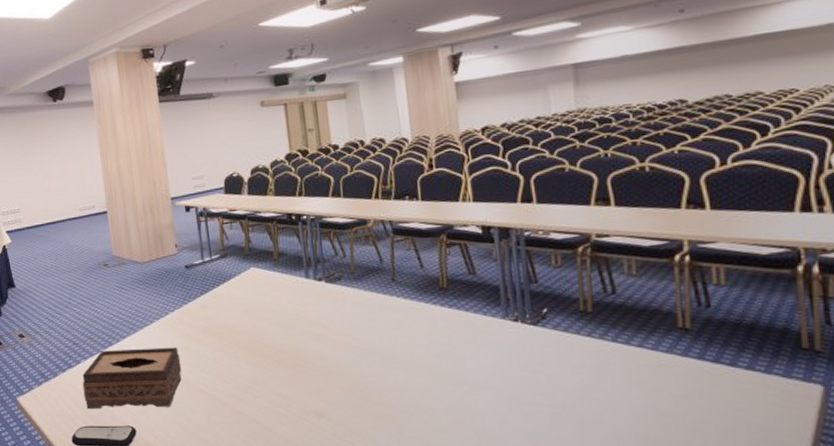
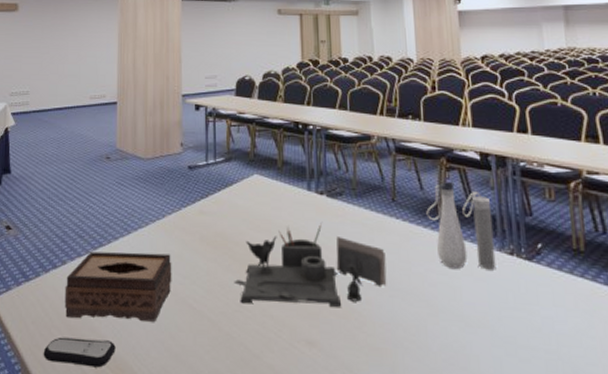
desk organizer: none [241,307,391,385] -> present [234,223,387,308]
water bottle: none [427,258,500,338] -> present [426,182,496,270]

